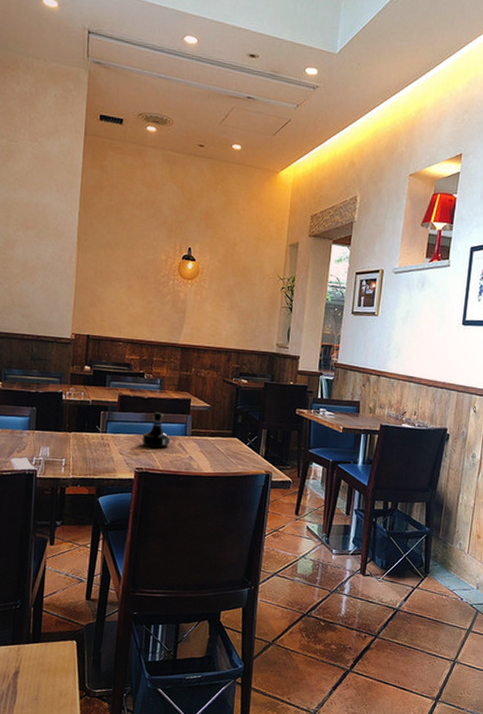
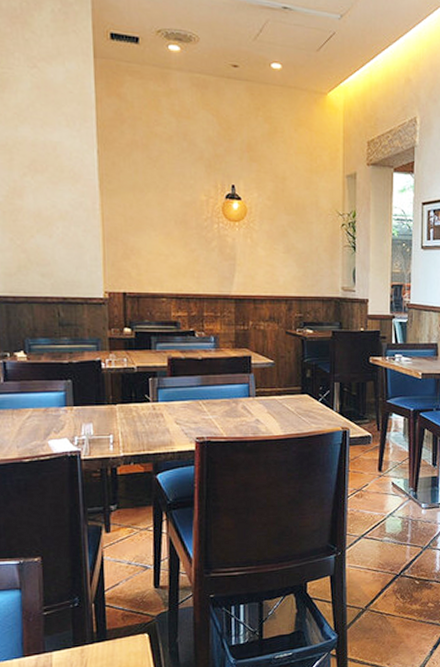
tequila bottle: present [142,412,170,449] -> none [200,374,232,414]

